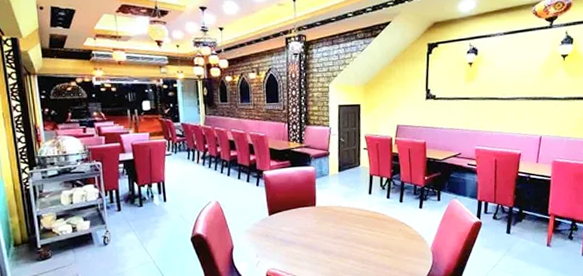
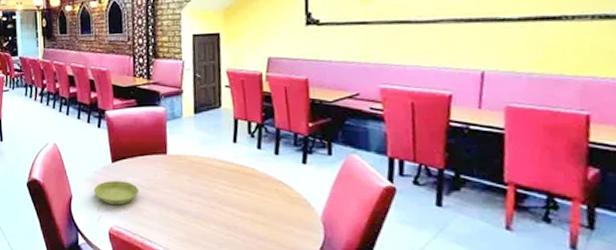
saucer: none [252,230,292,251] -> present [93,181,139,205]

